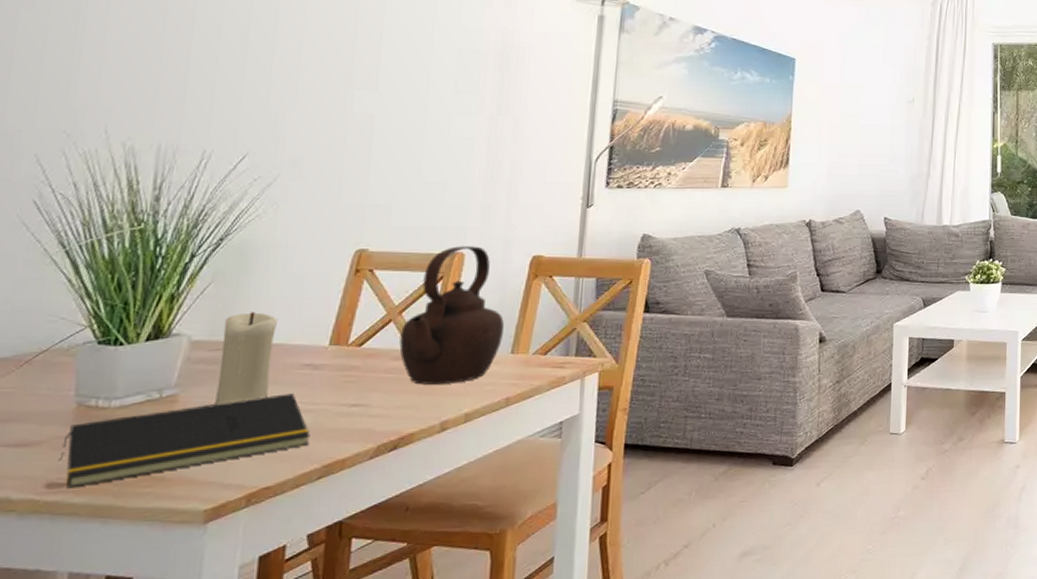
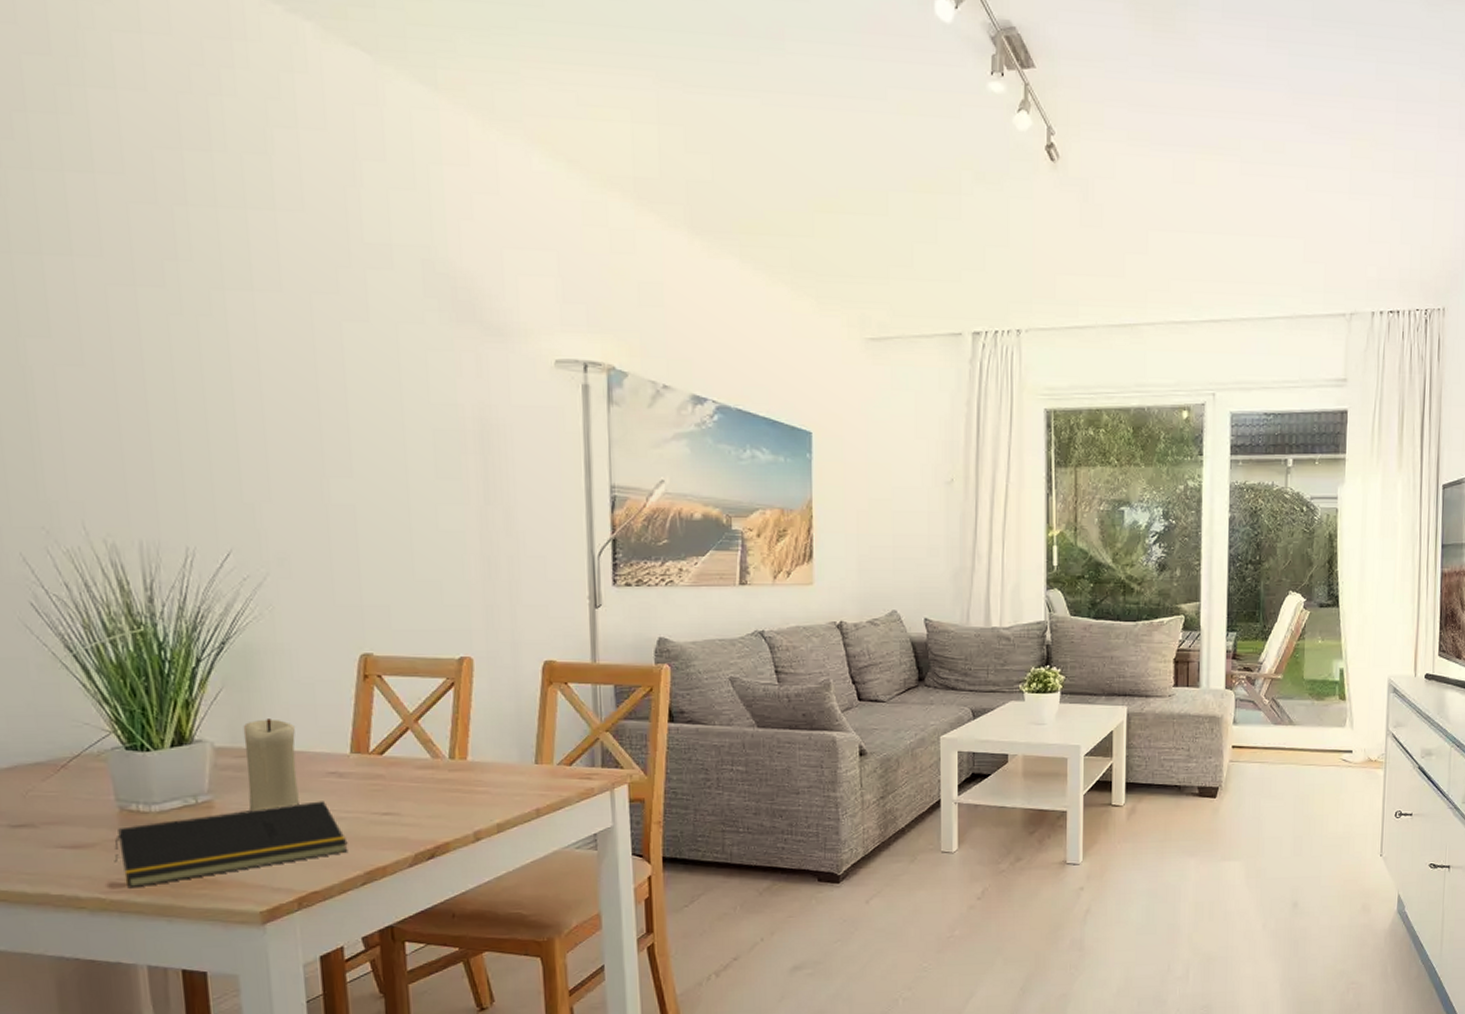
teapot: present [399,246,504,385] -> none [419,650,524,795]

